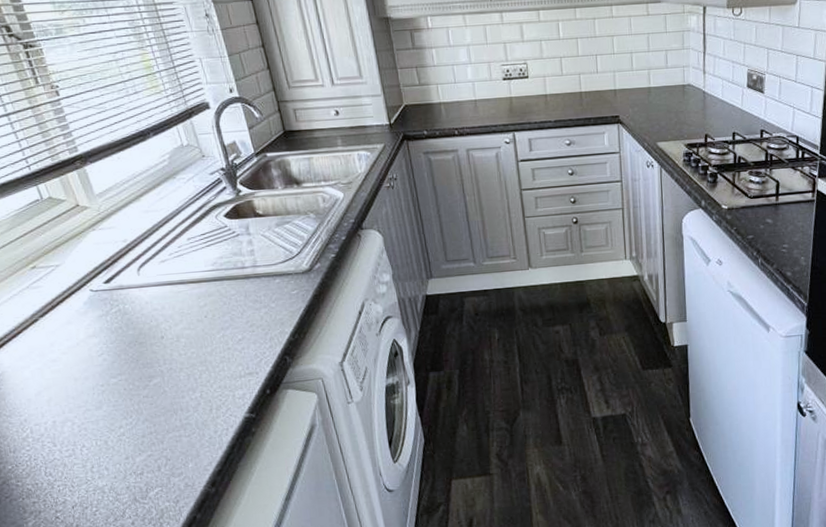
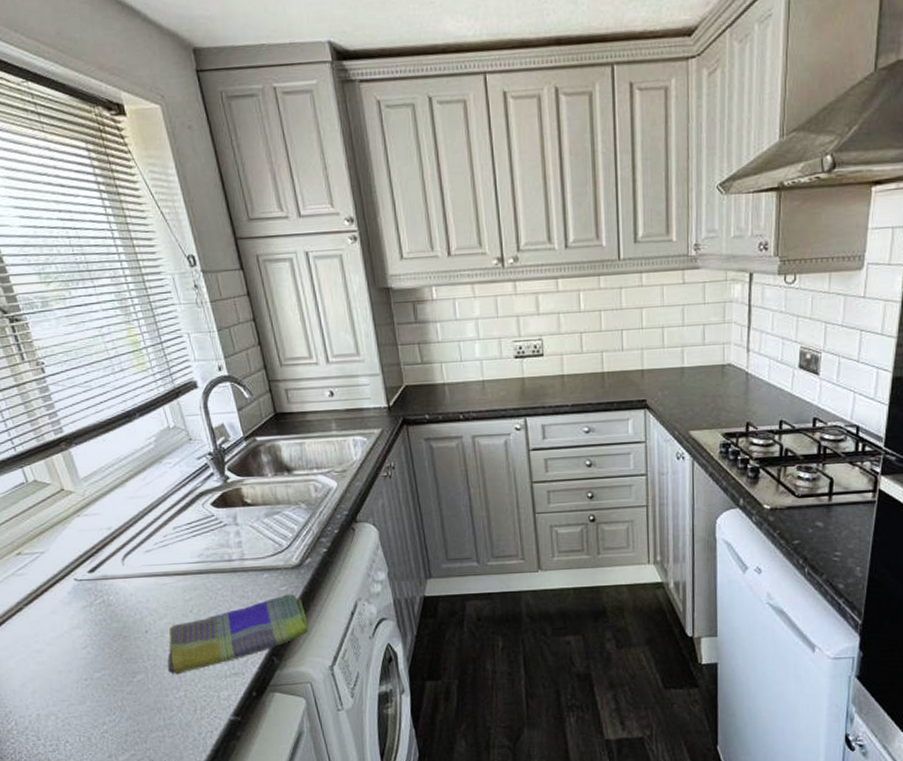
dish towel: none [183,297,319,377] -> present [167,594,309,675]

